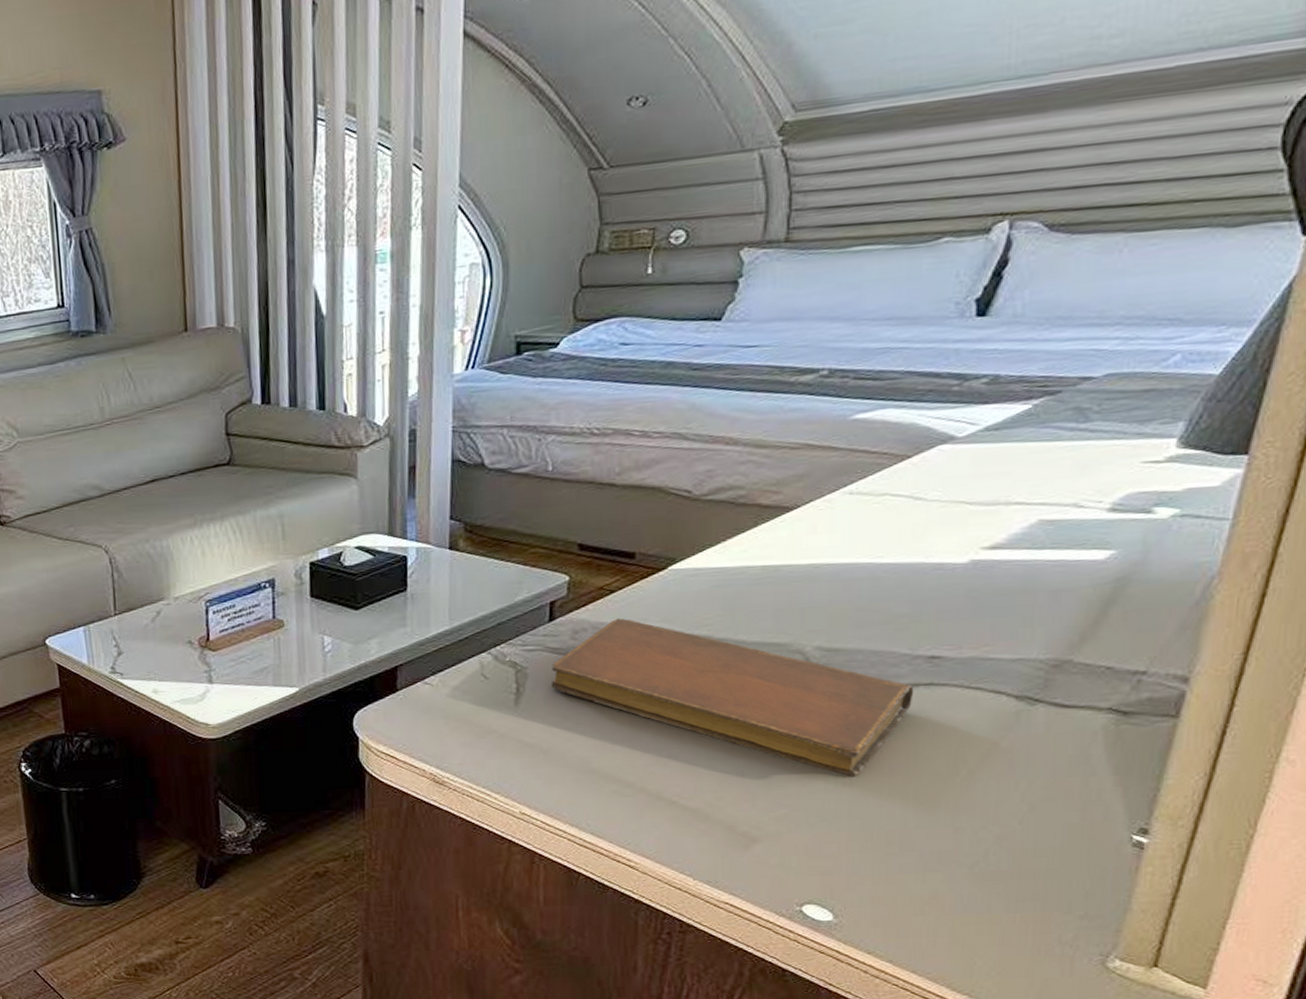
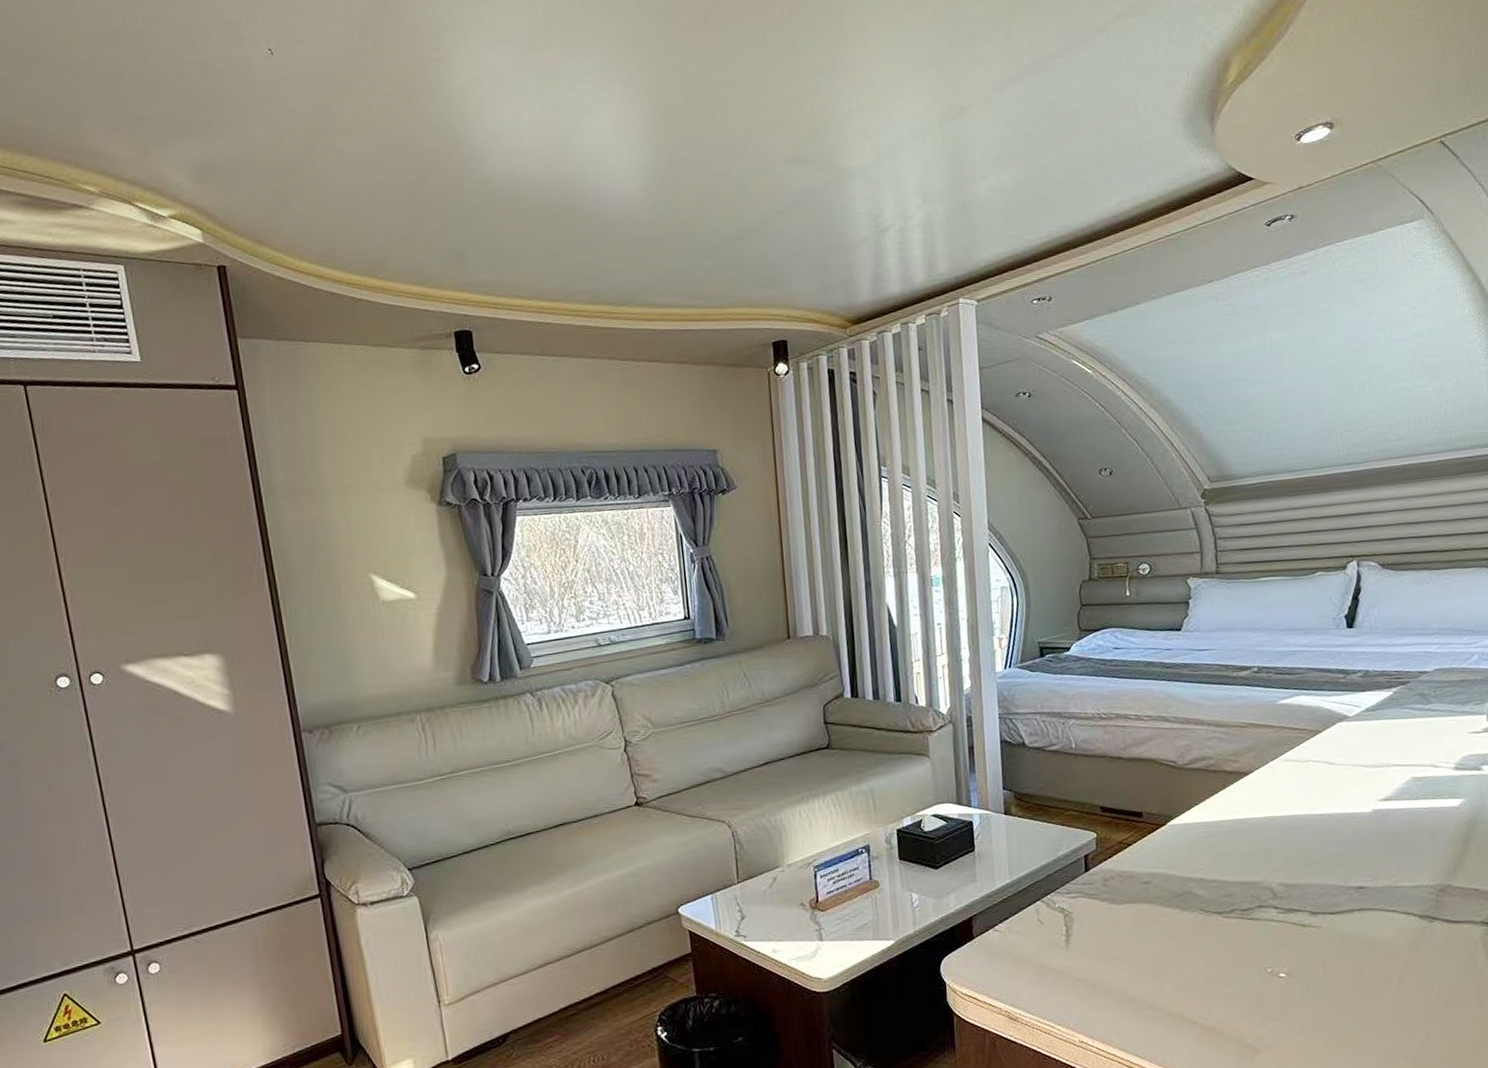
notebook: present [551,618,914,778] -> none [1091,866,1352,991]

